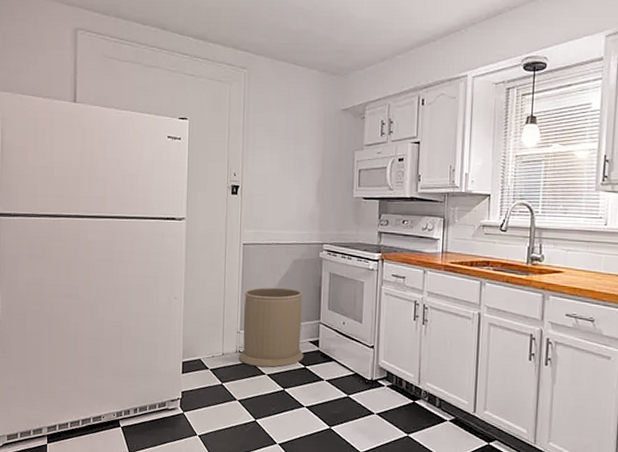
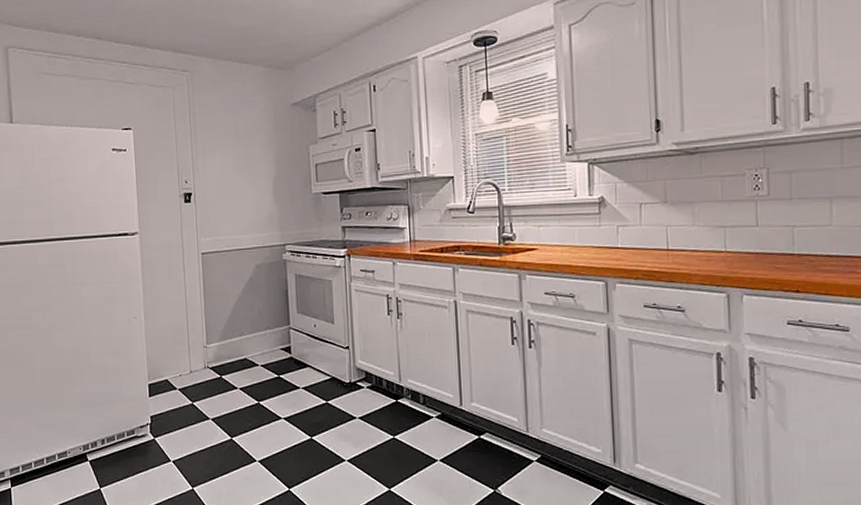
trash can: present [238,287,304,367] -> none [207,295,276,381]

